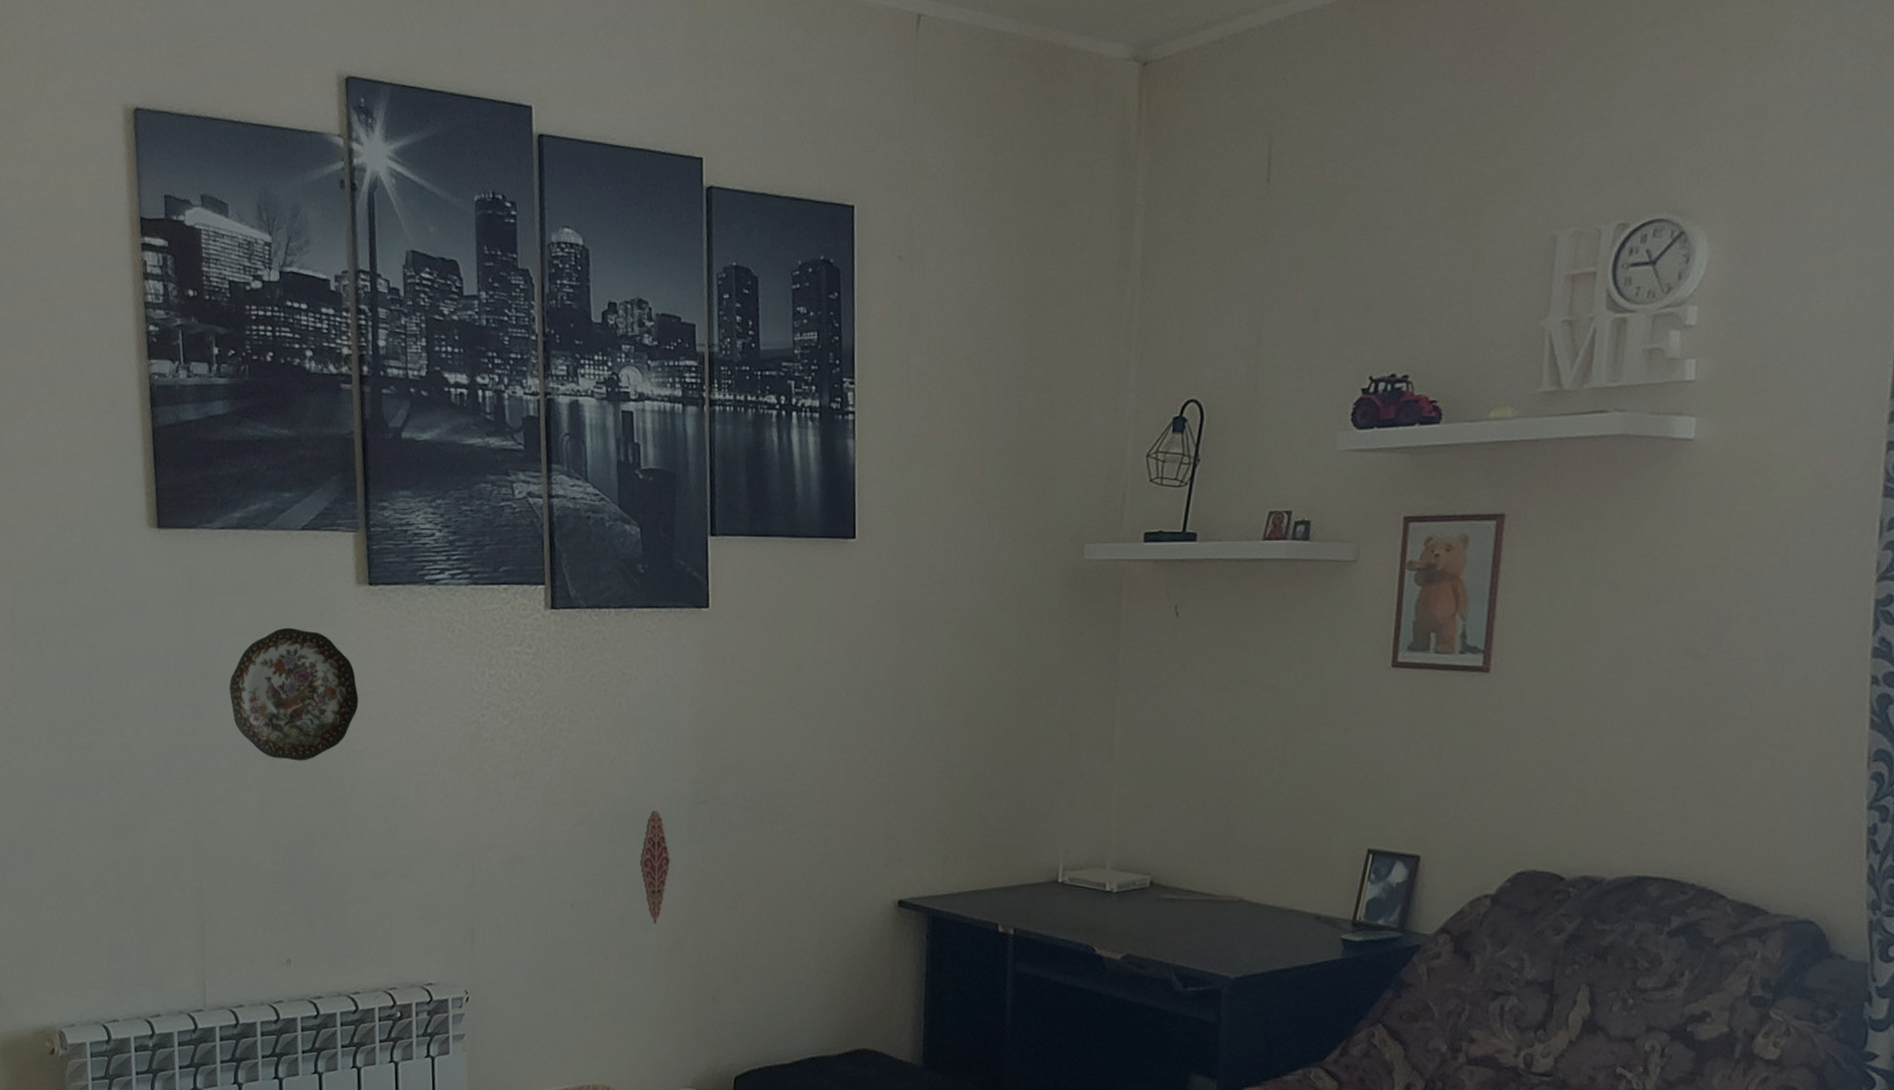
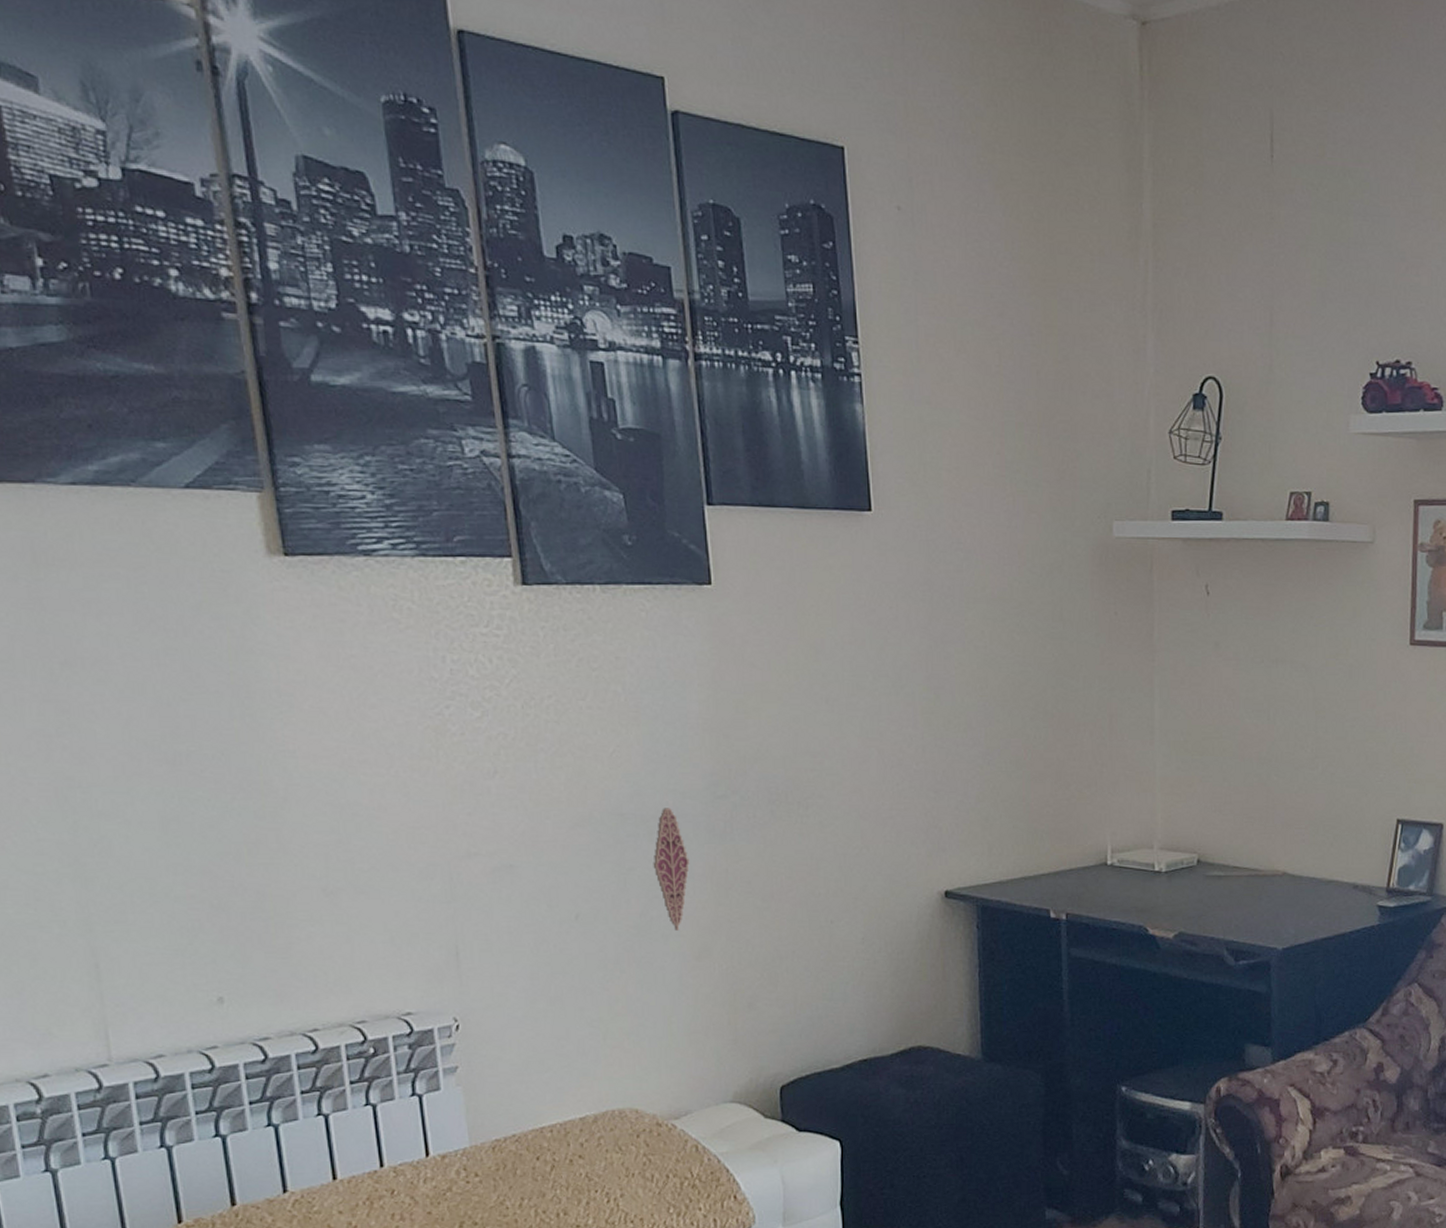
decorative plate: present [230,627,359,761] -> none [103,605,285,765]

